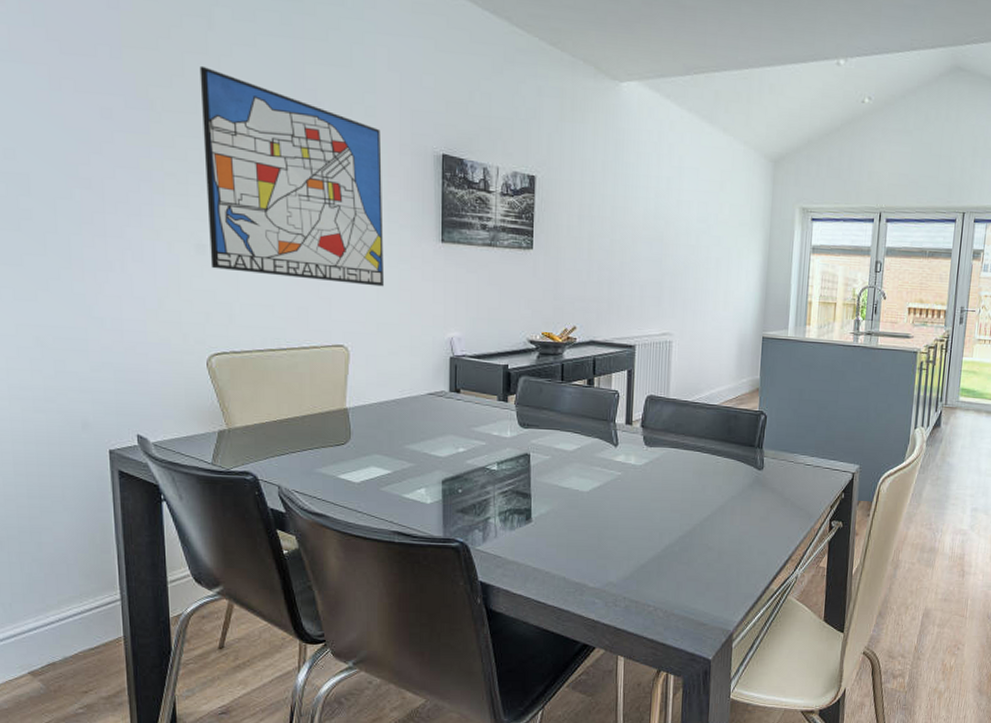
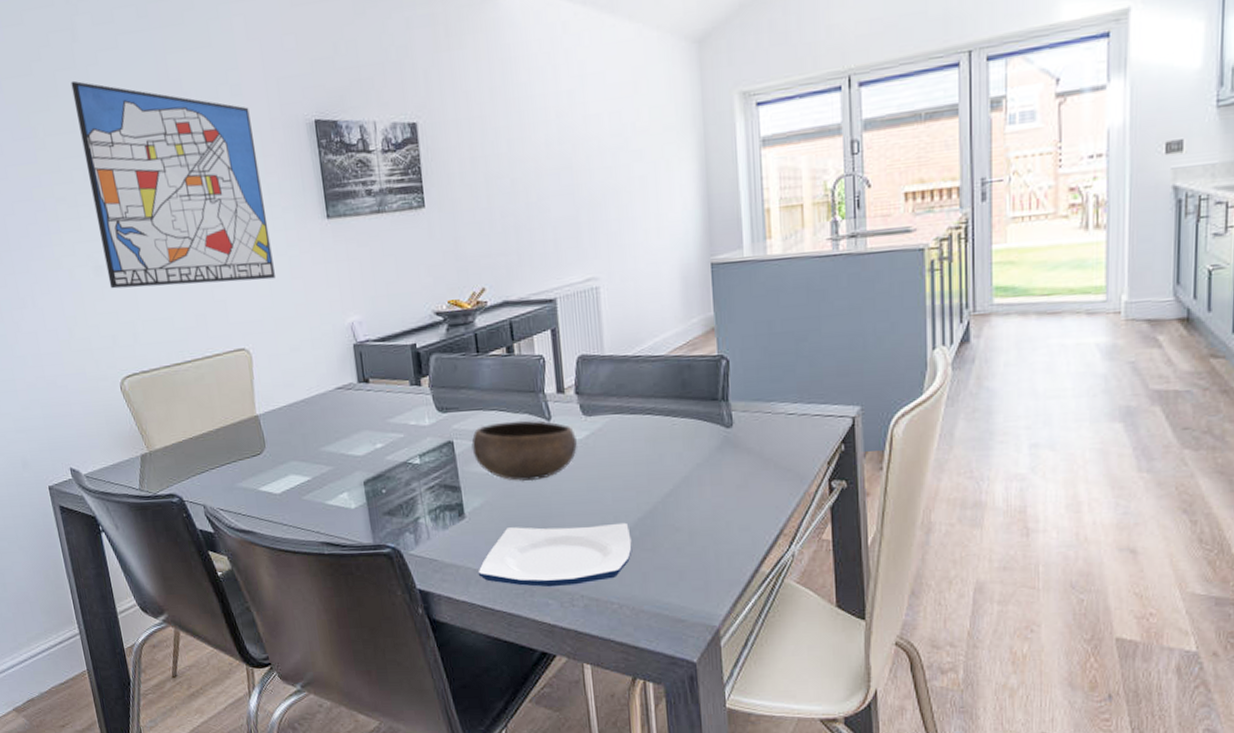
plate: none [536,534,672,589] -> present [478,522,632,588]
bowl: none [546,442,638,496] -> present [471,420,578,482]

